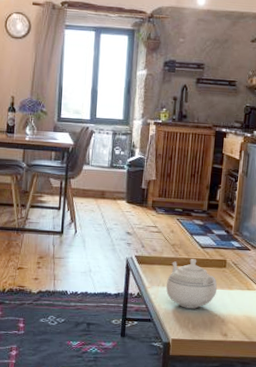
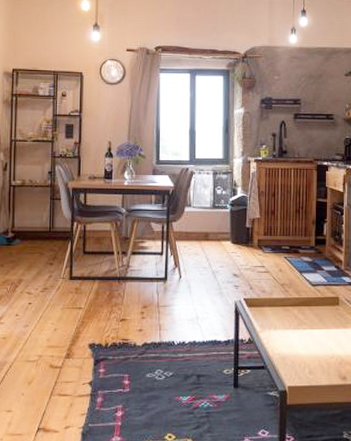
teapot: present [166,259,218,309] -> none [278,298,332,352]

